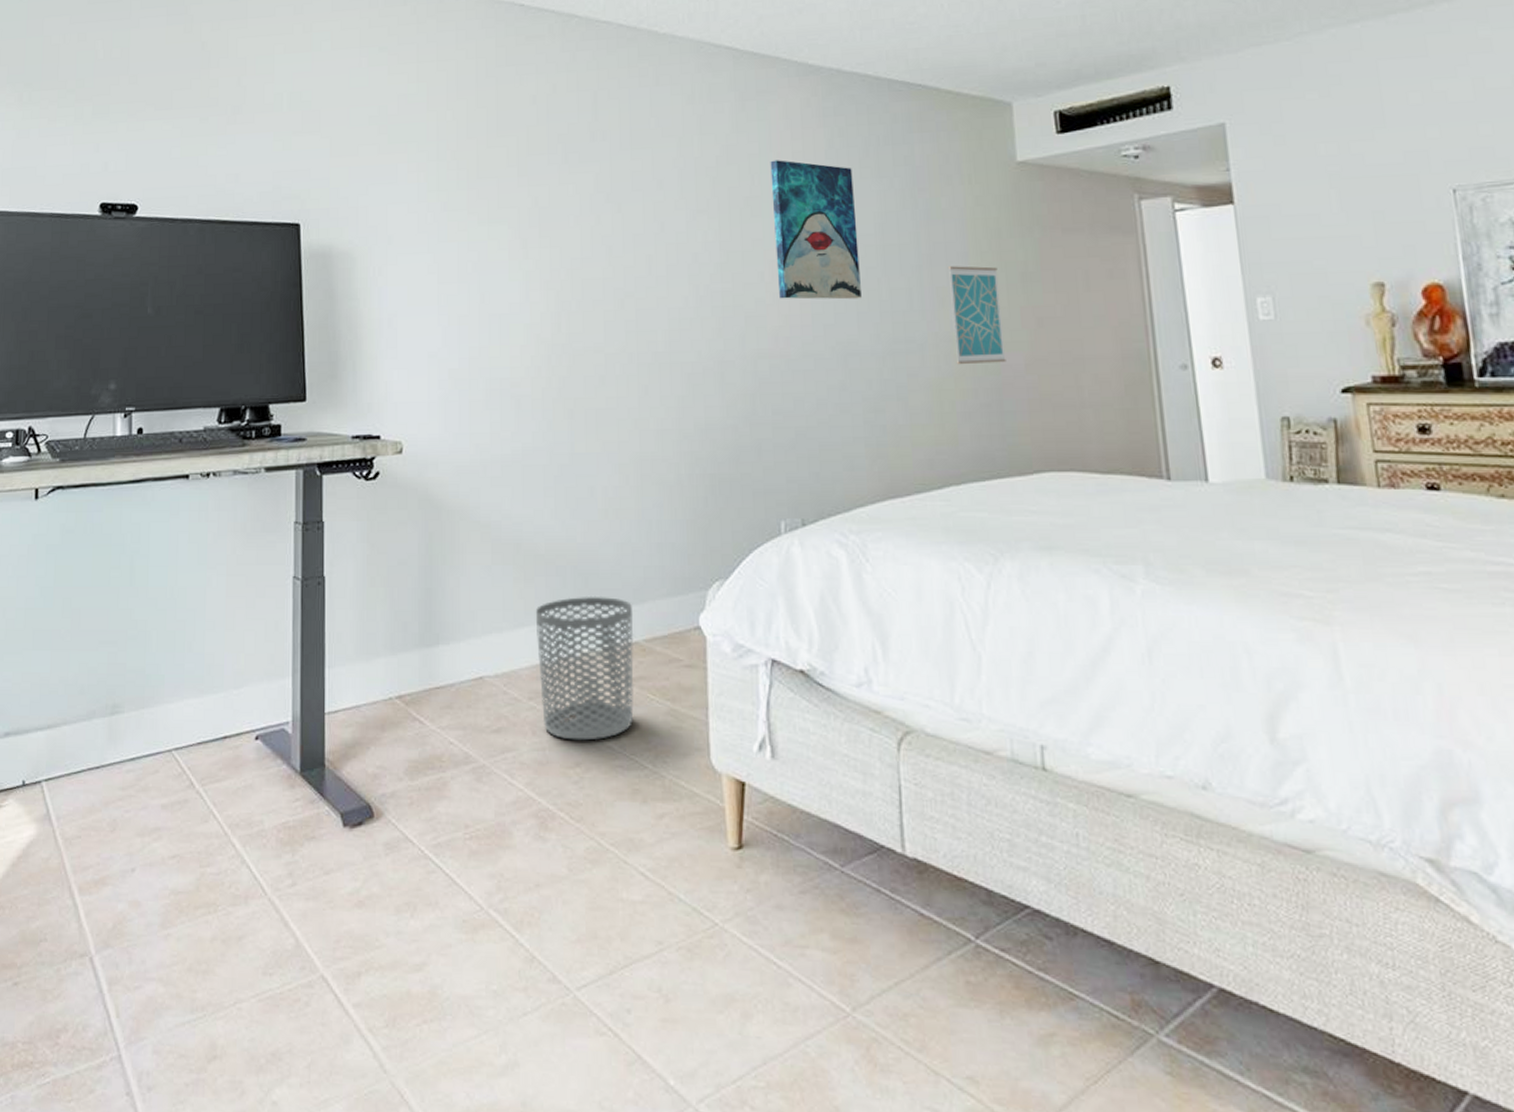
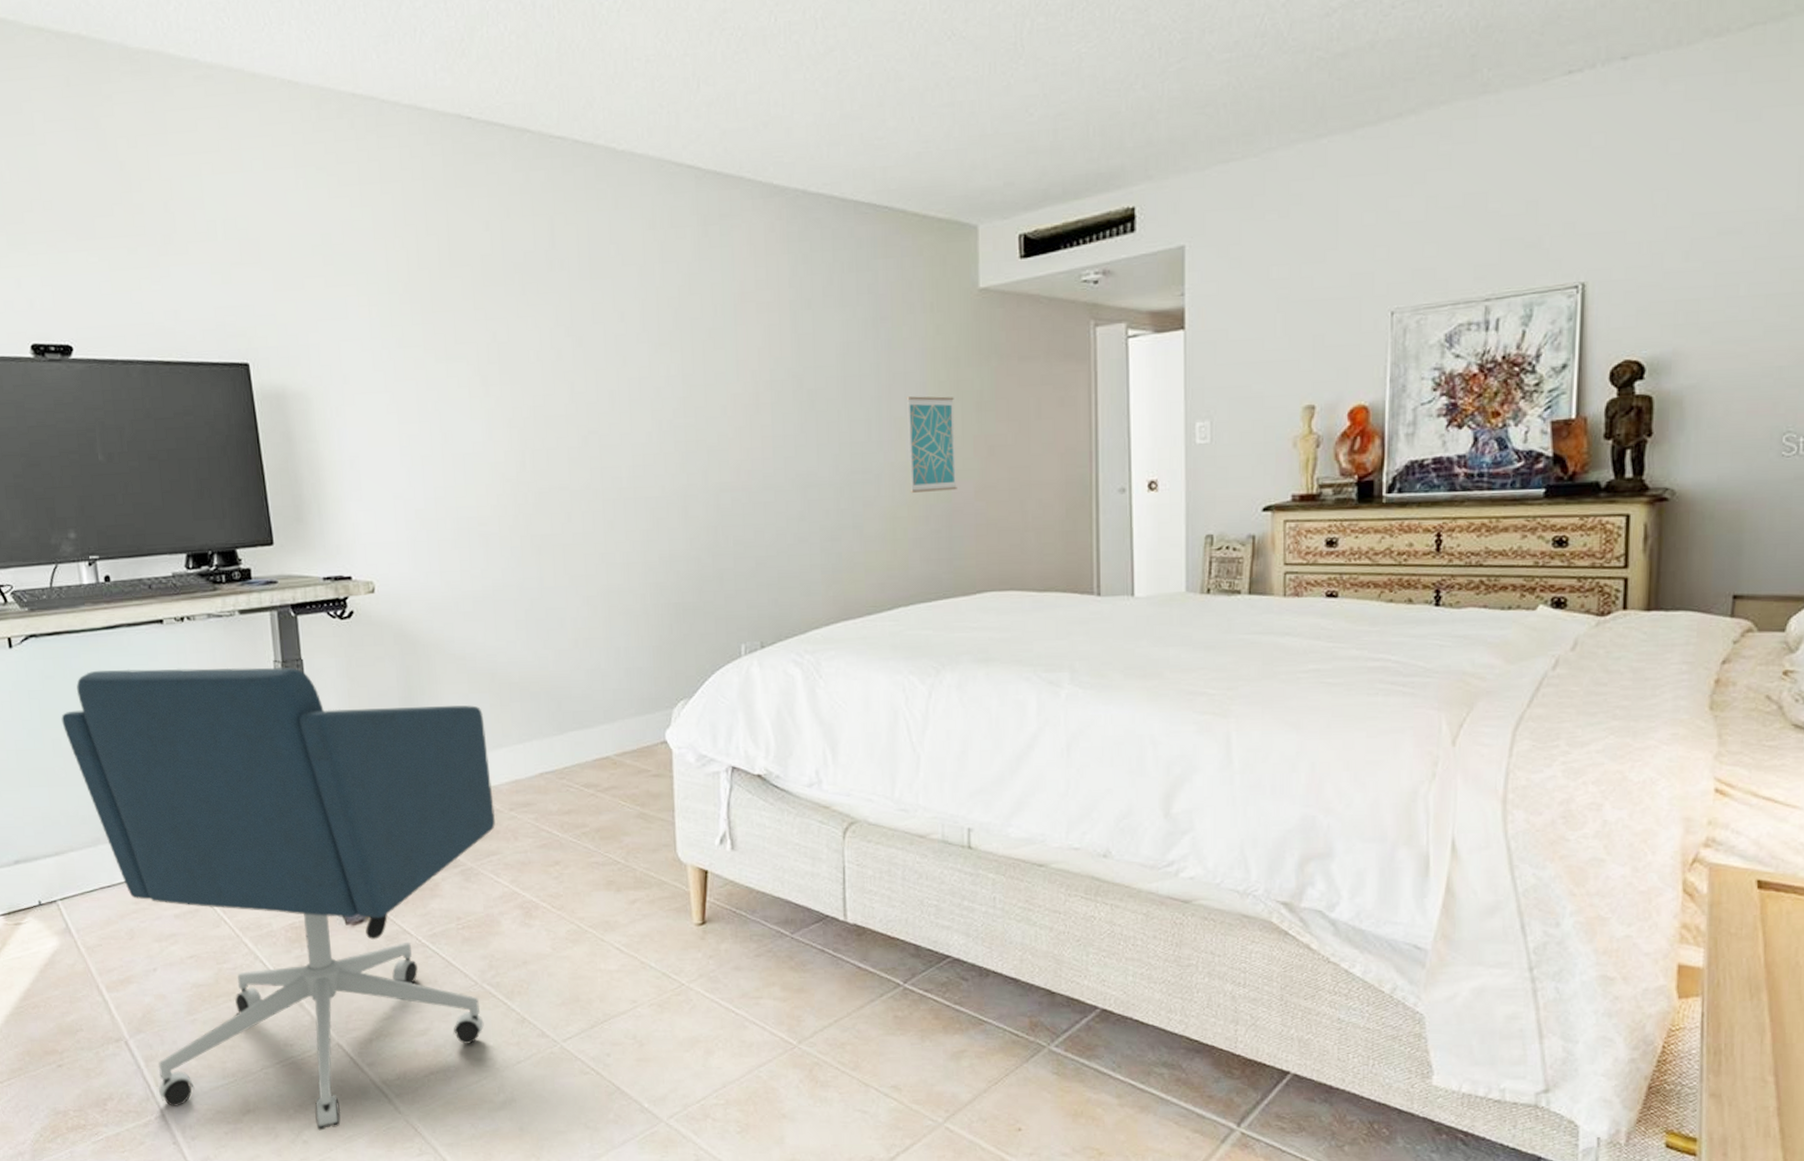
office chair: none [75,525,512,1090] -> present [61,667,495,1131]
waste bin: present [535,596,634,741] -> none [512,717,607,843]
wall art: present [770,160,861,300] -> none [733,289,822,433]

